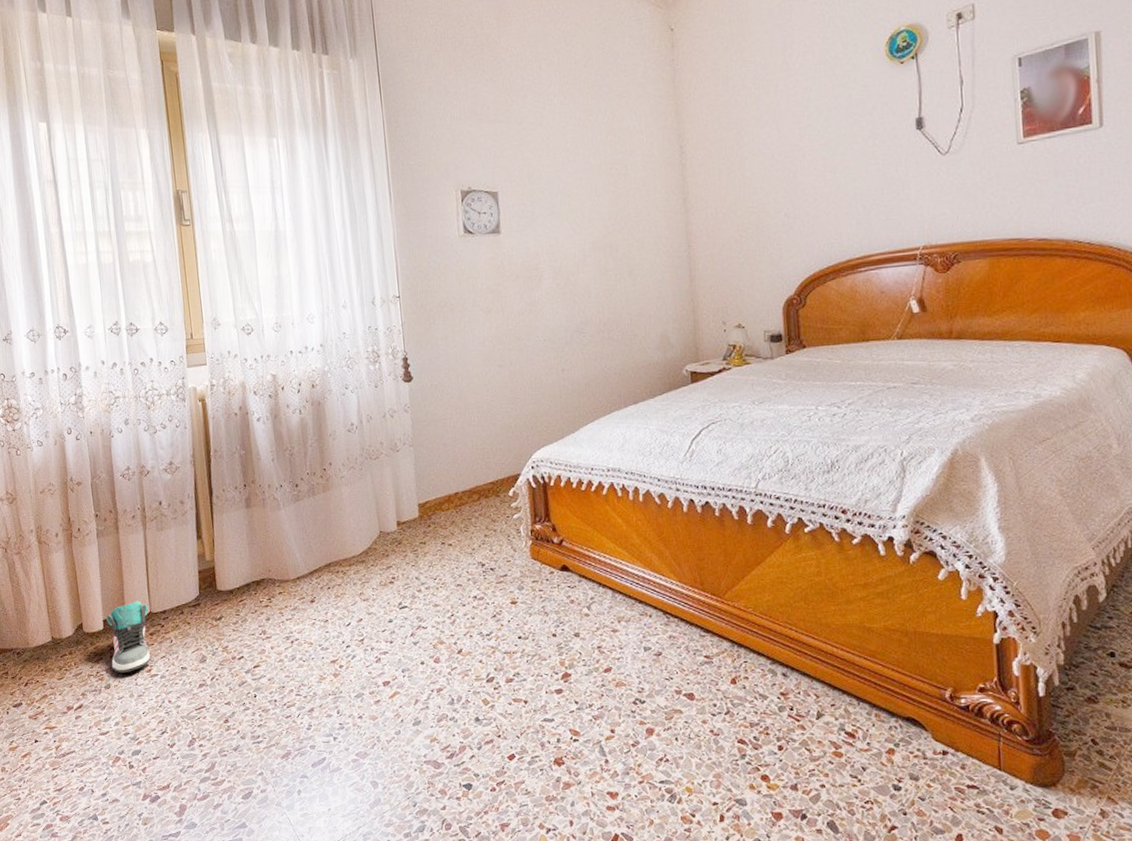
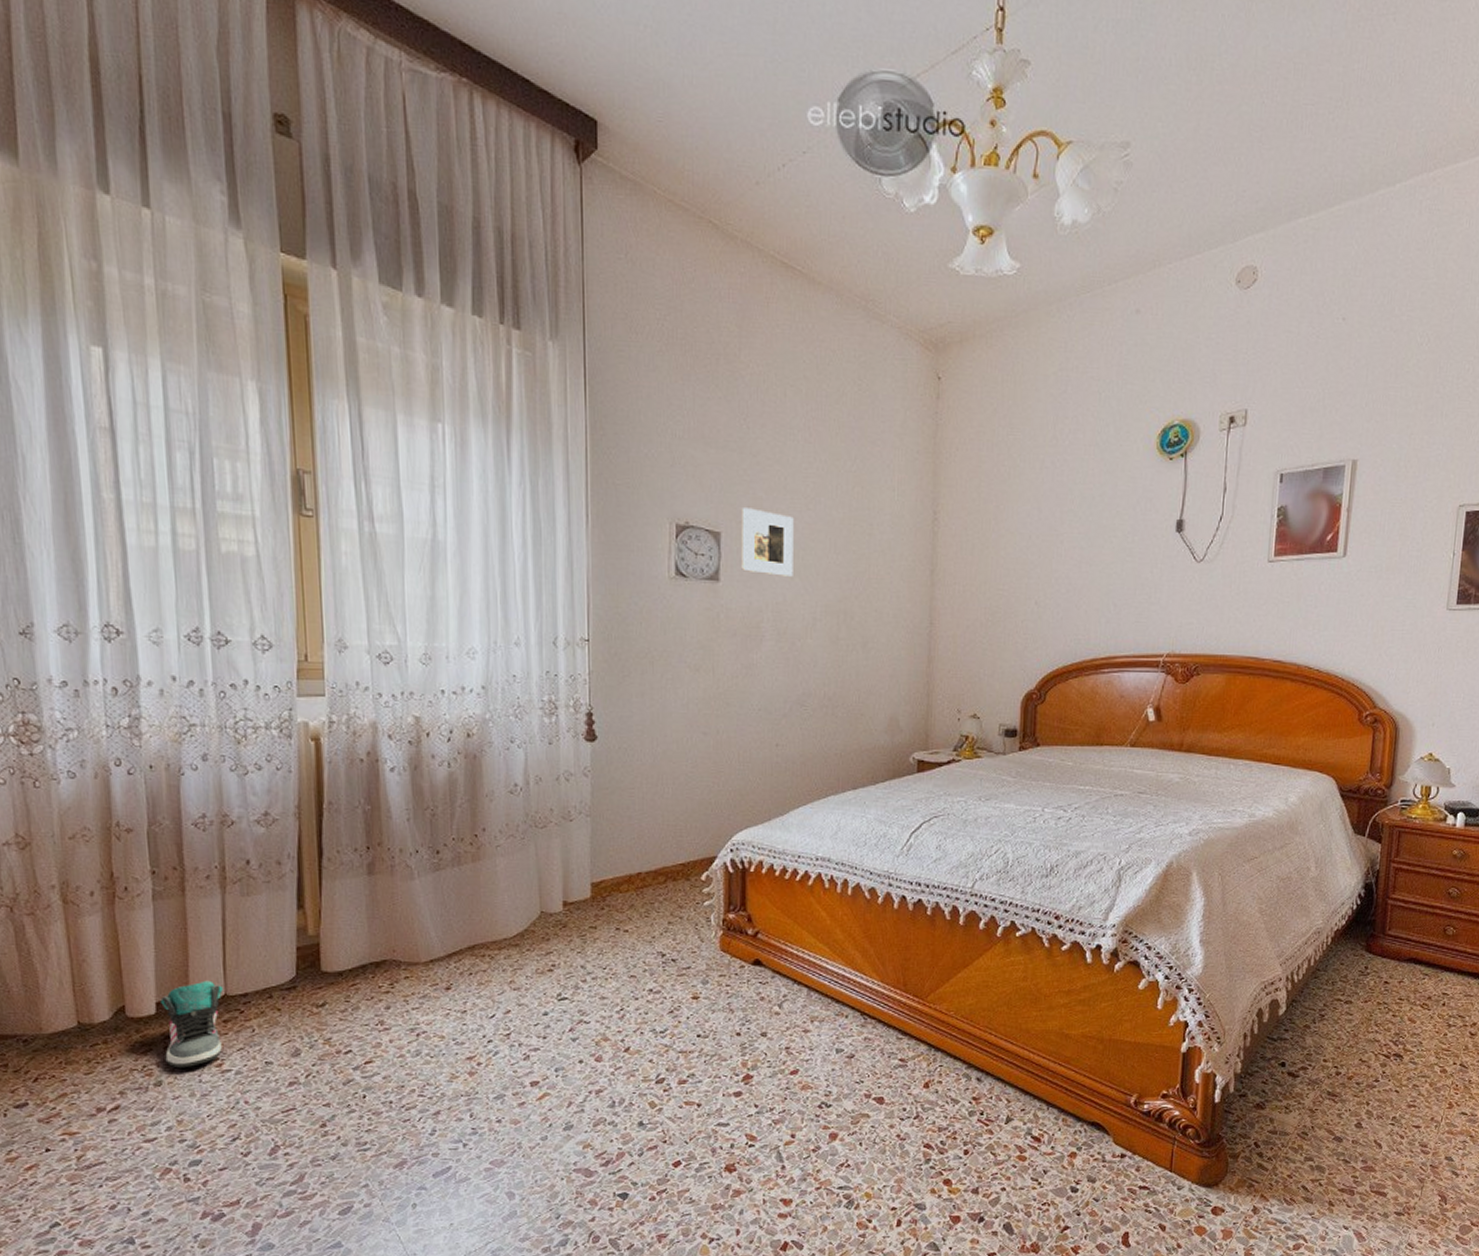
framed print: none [513,167,562,222] -> present [741,508,794,577]

